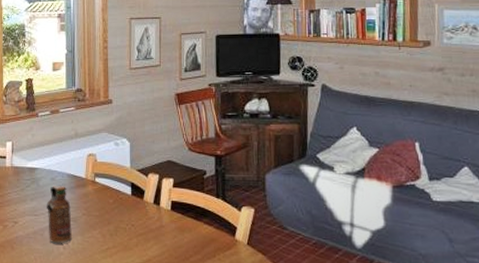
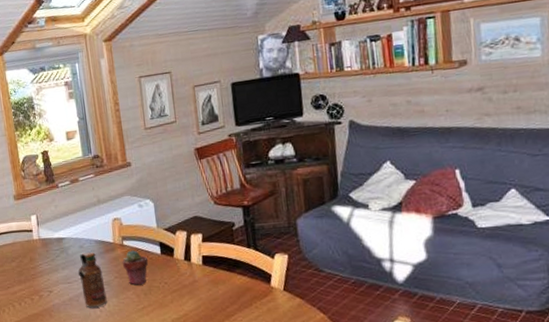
potted succulent: none [92,188,118,225] -> present [122,250,149,285]

